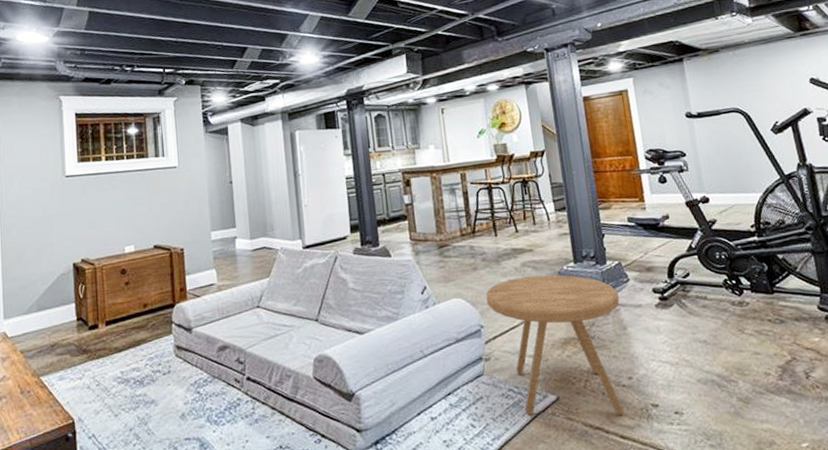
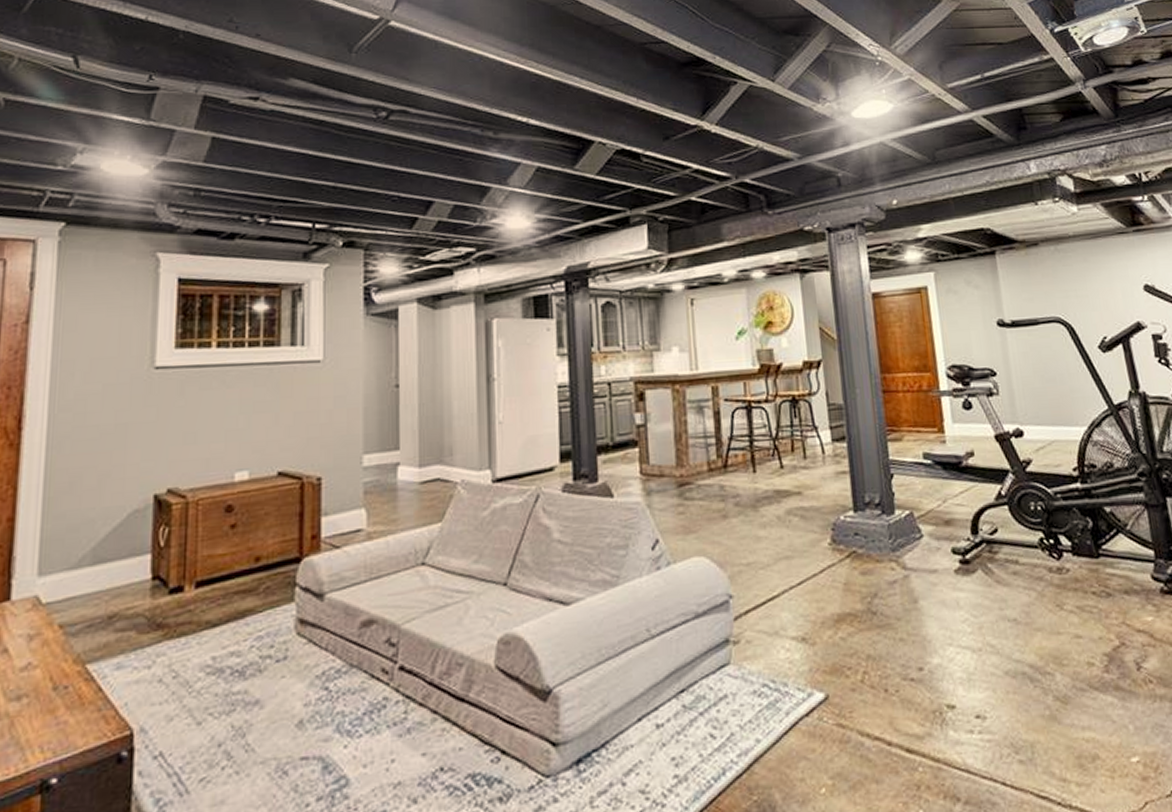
side table: present [486,274,625,416] -> none [738,526,912,722]

